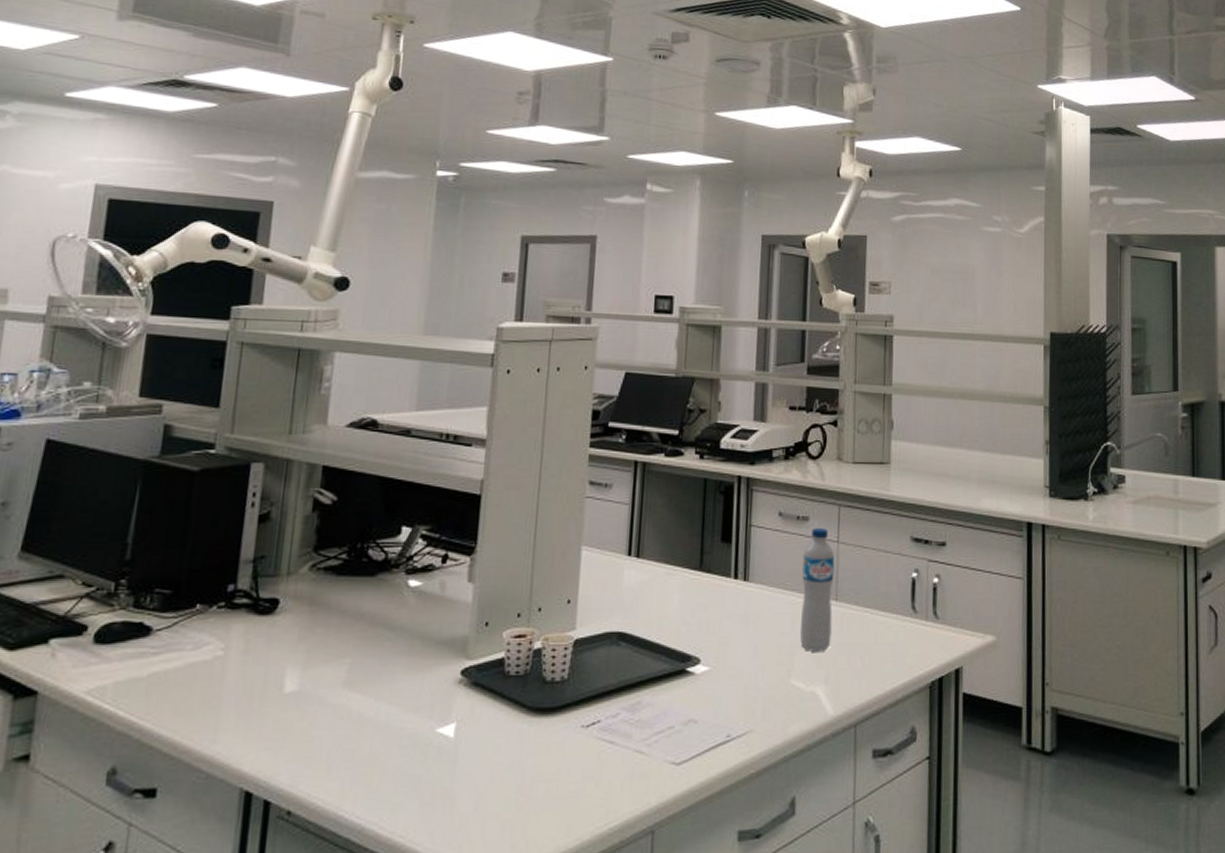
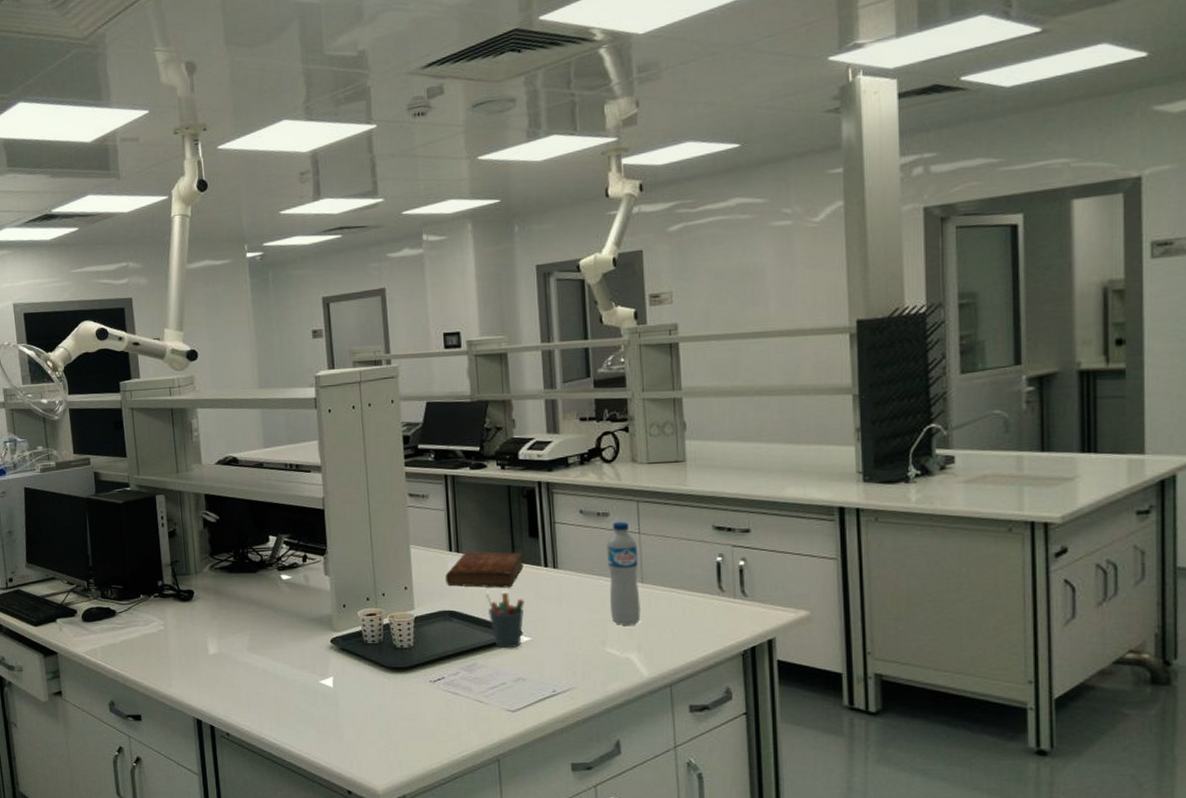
bible: none [619,558,712,604] -> present [445,551,524,588]
pen holder: none [664,609,707,682] -> present [486,592,524,649]

